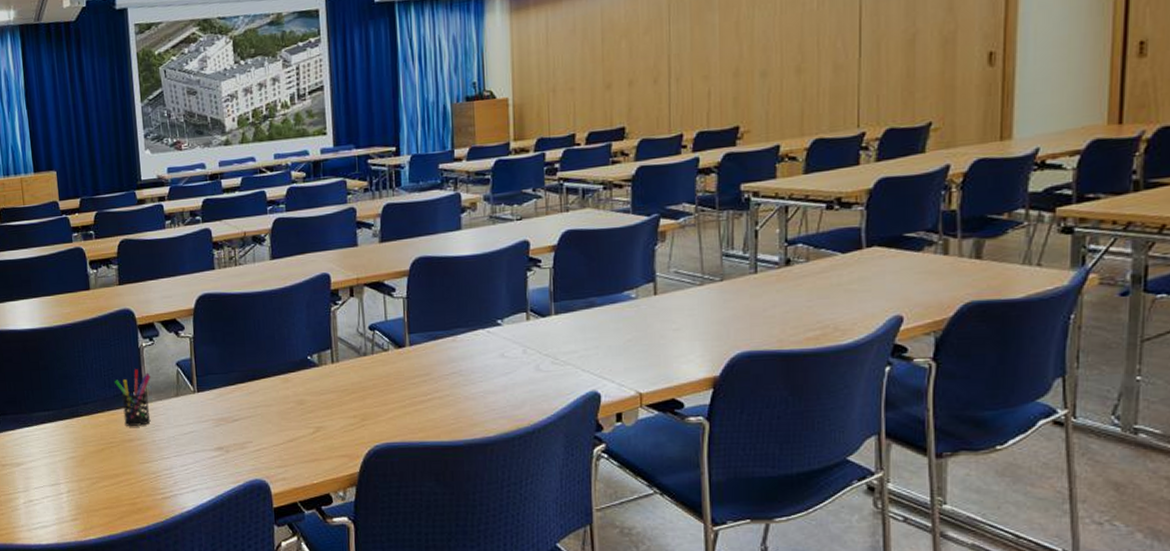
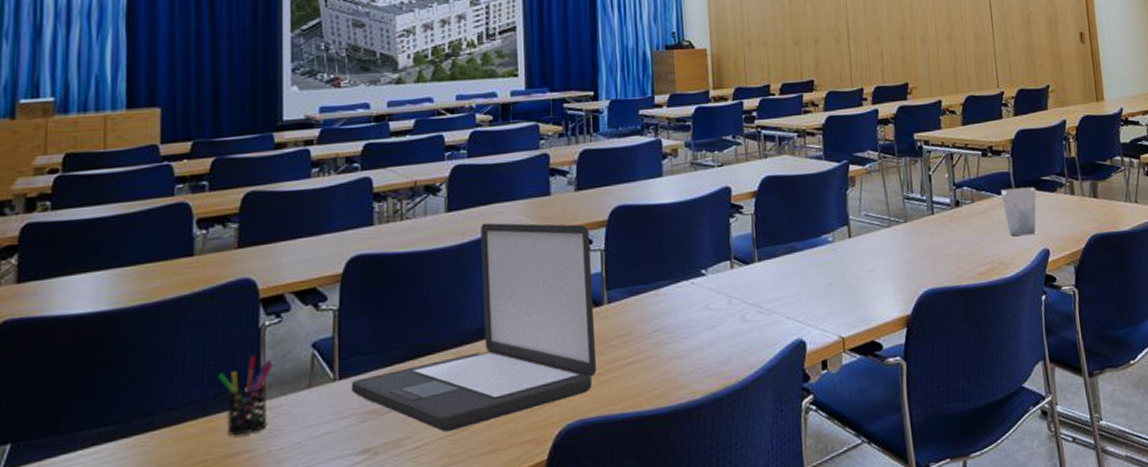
laptop: none [206,270,400,441] -> present [351,222,597,433]
drinking glass: none [845,245,895,300] -> present [1000,187,1037,236]

